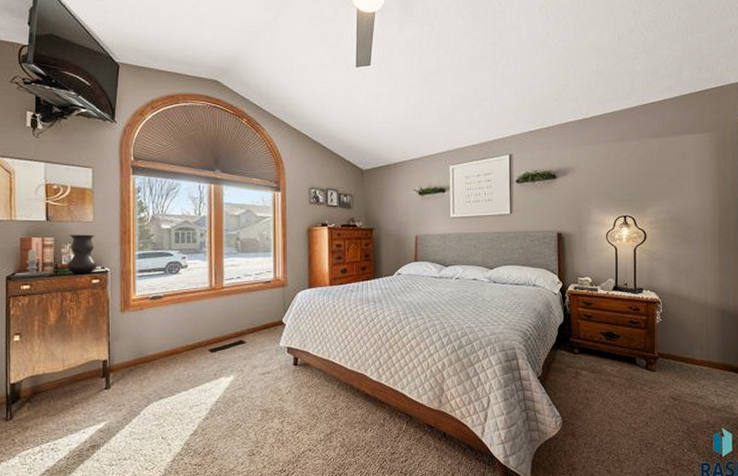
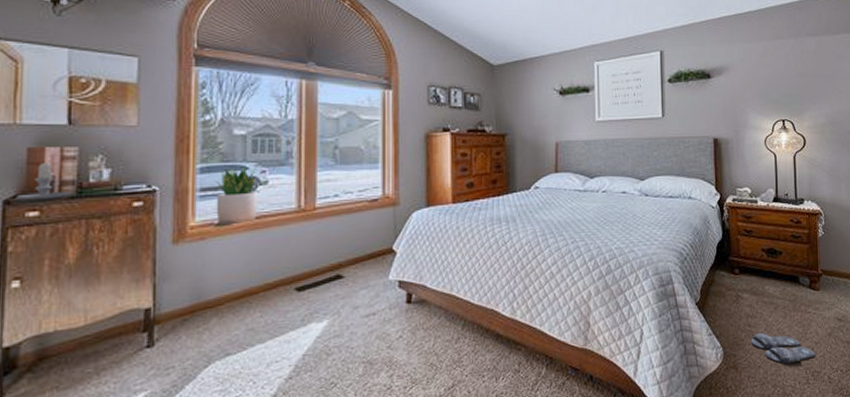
vase: present [66,235,98,275] -> none [95,143,142,196]
planter: none [149,252,180,299] -> present [215,164,258,225]
slippers: none [588,407,649,435] -> present [750,333,815,364]

